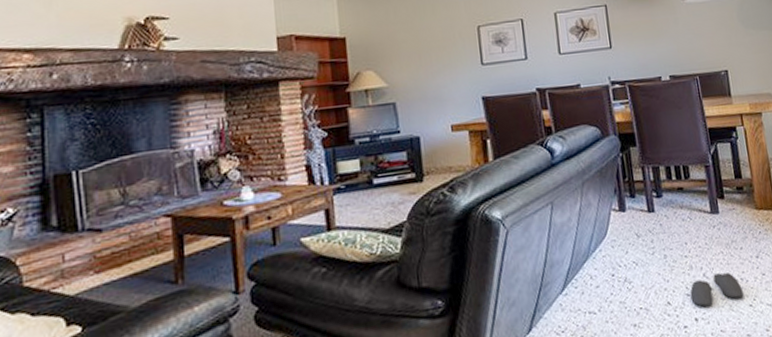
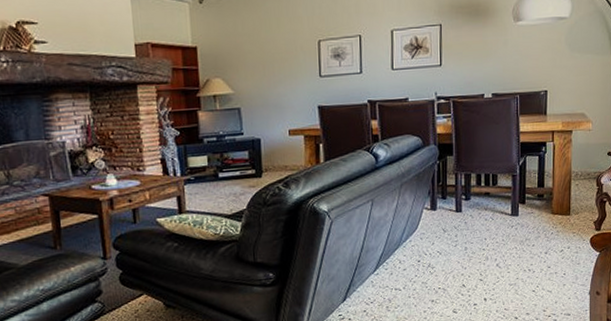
slippers: present [690,272,743,307] -> none [483,264,529,290]

